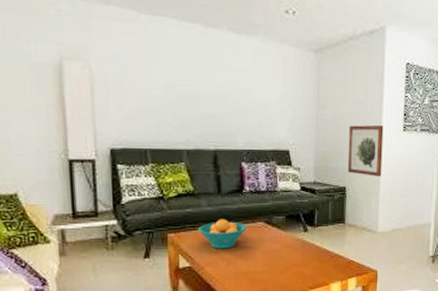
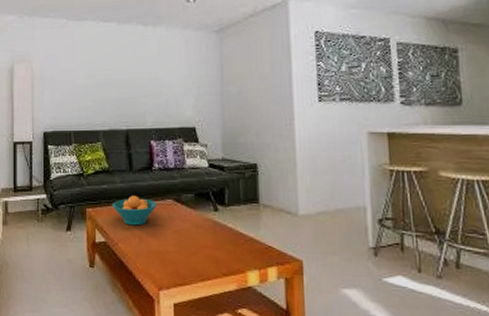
wall art: present [347,124,384,177] -> none [256,96,298,152]

